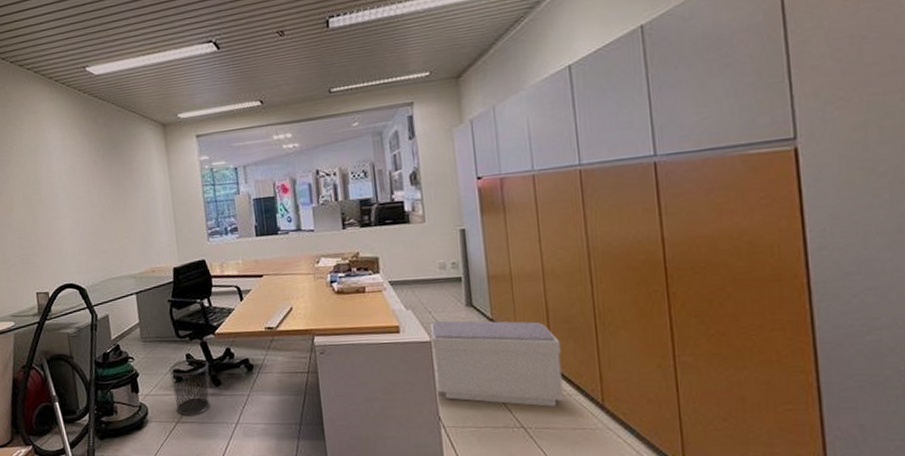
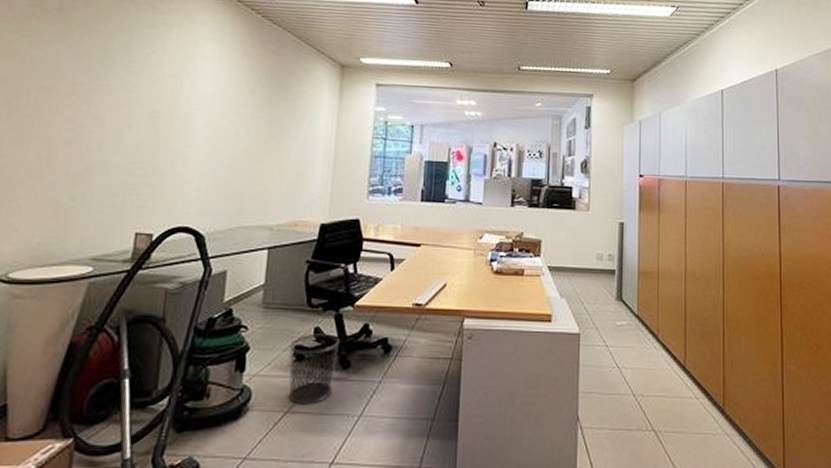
bench: present [429,320,566,407] -> none [579,313,694,409]

